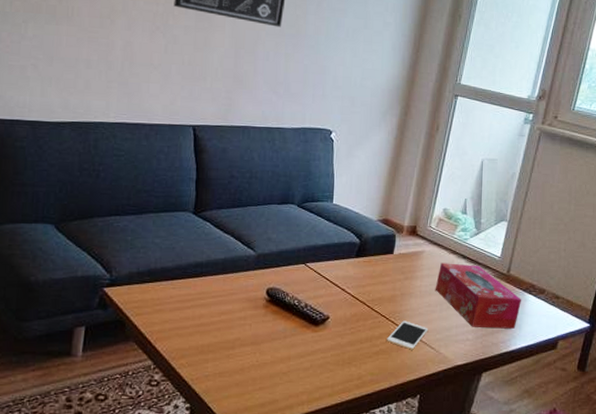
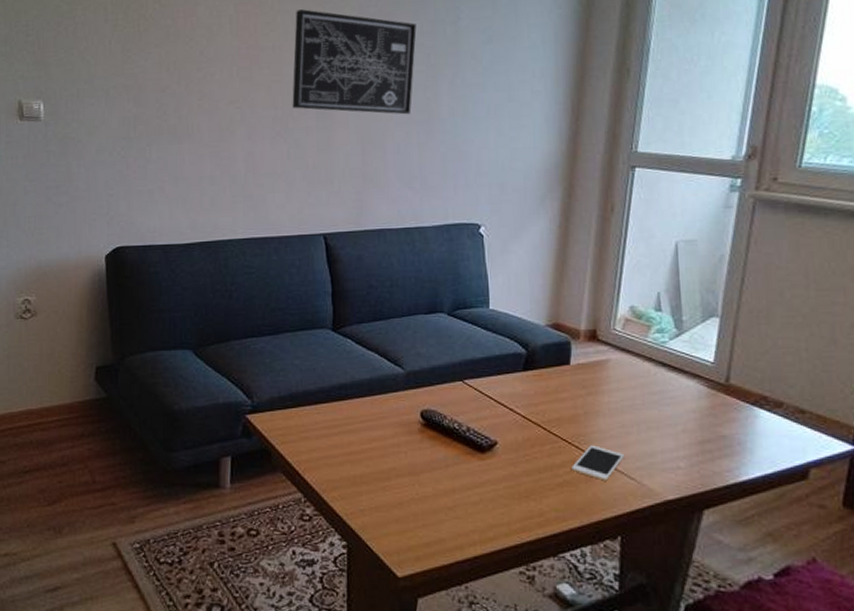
tissue box: present [435,263,521,329] -> none [628,373,750,454]

